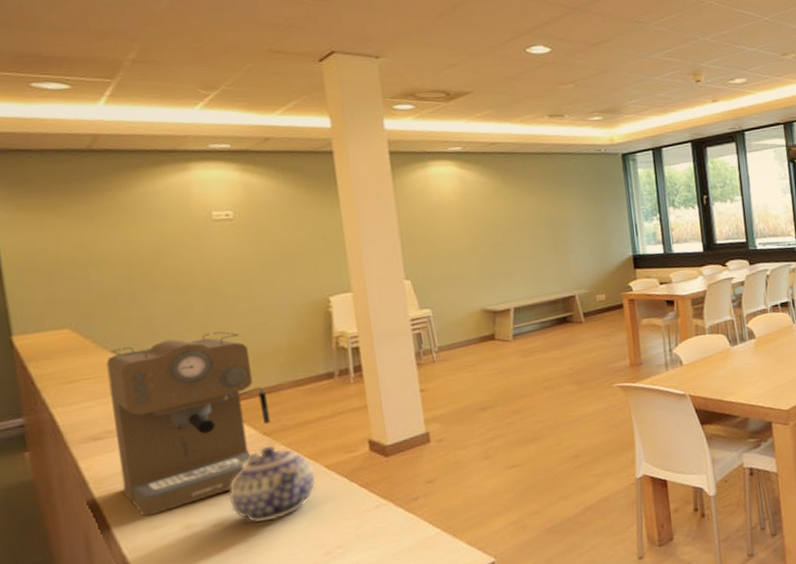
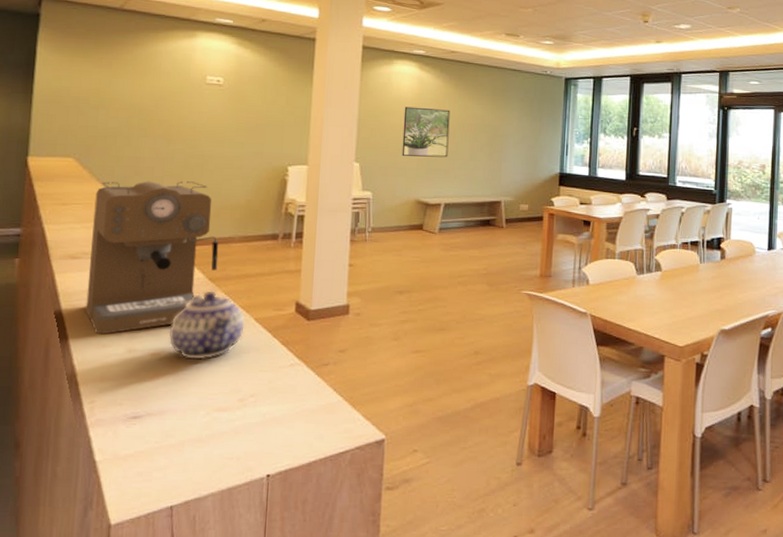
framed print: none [450,207,508,266] -> present [401,106,450,158]

